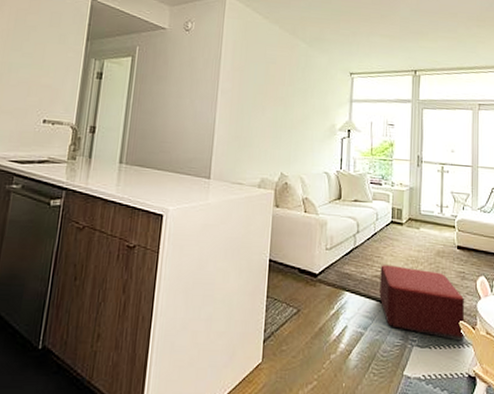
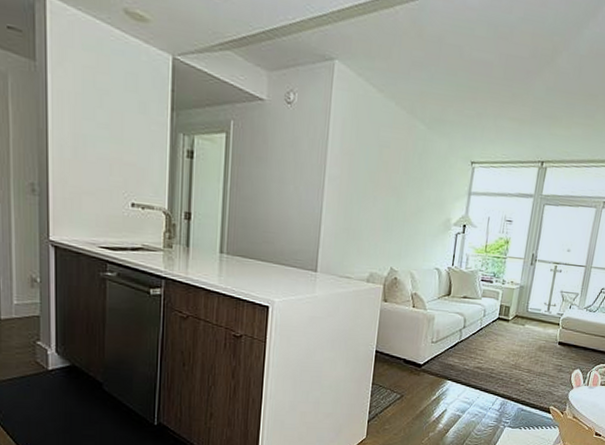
ottoman: present [379,265,464,341] -> none [479,357,558,423]

